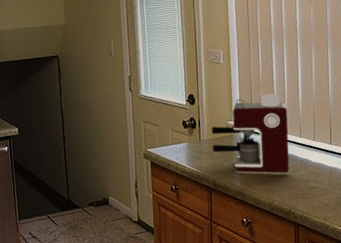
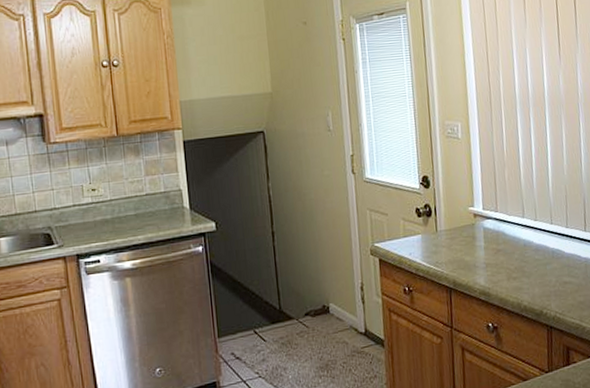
coffee maker: present [211,93,290,174] -> none [449,173,540,268]

